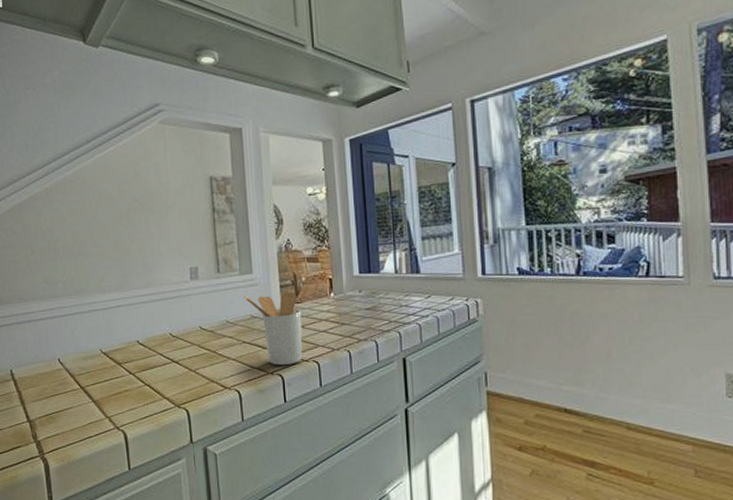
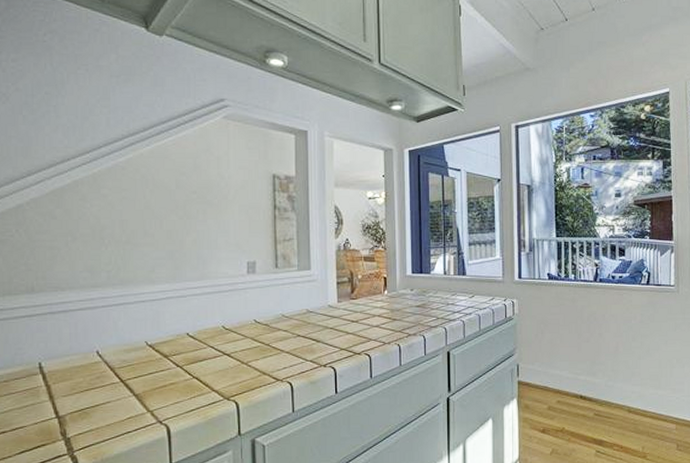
utensil holder: present [244,291,303,366] -> none [301,287,356,359]

